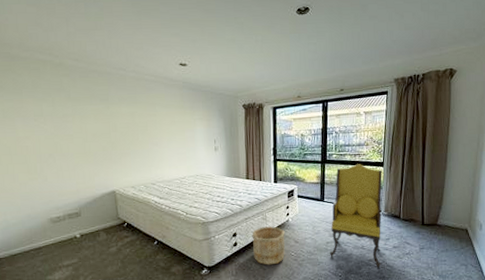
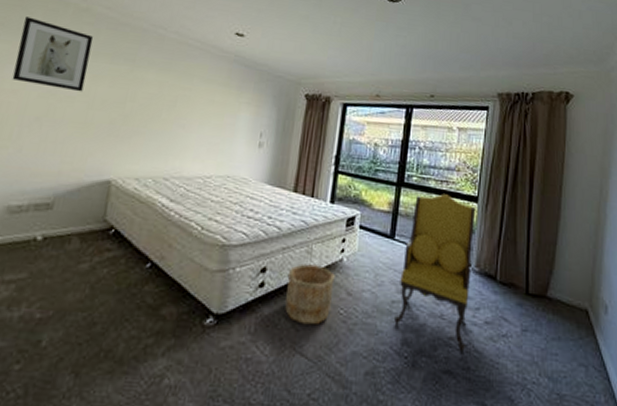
wall art: none [17,78,76,131] -> present [11,16,94,92]

